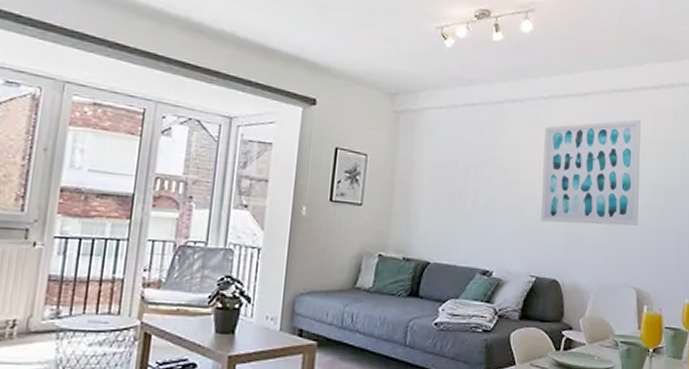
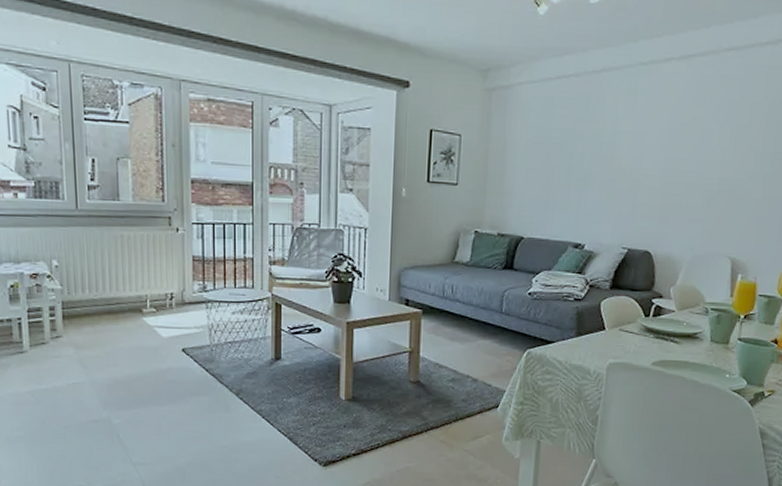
wall art: present [540,119,641,226] -> none [635,81,751,196]

